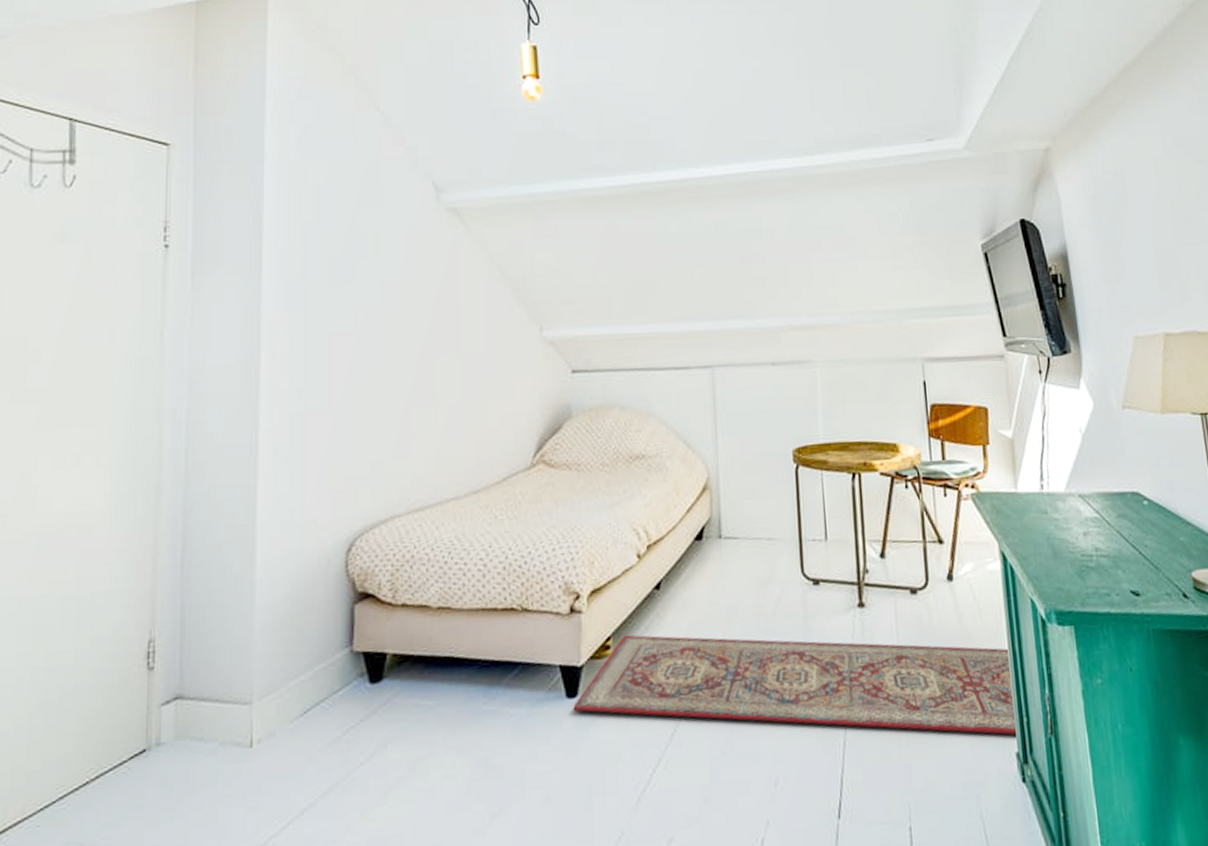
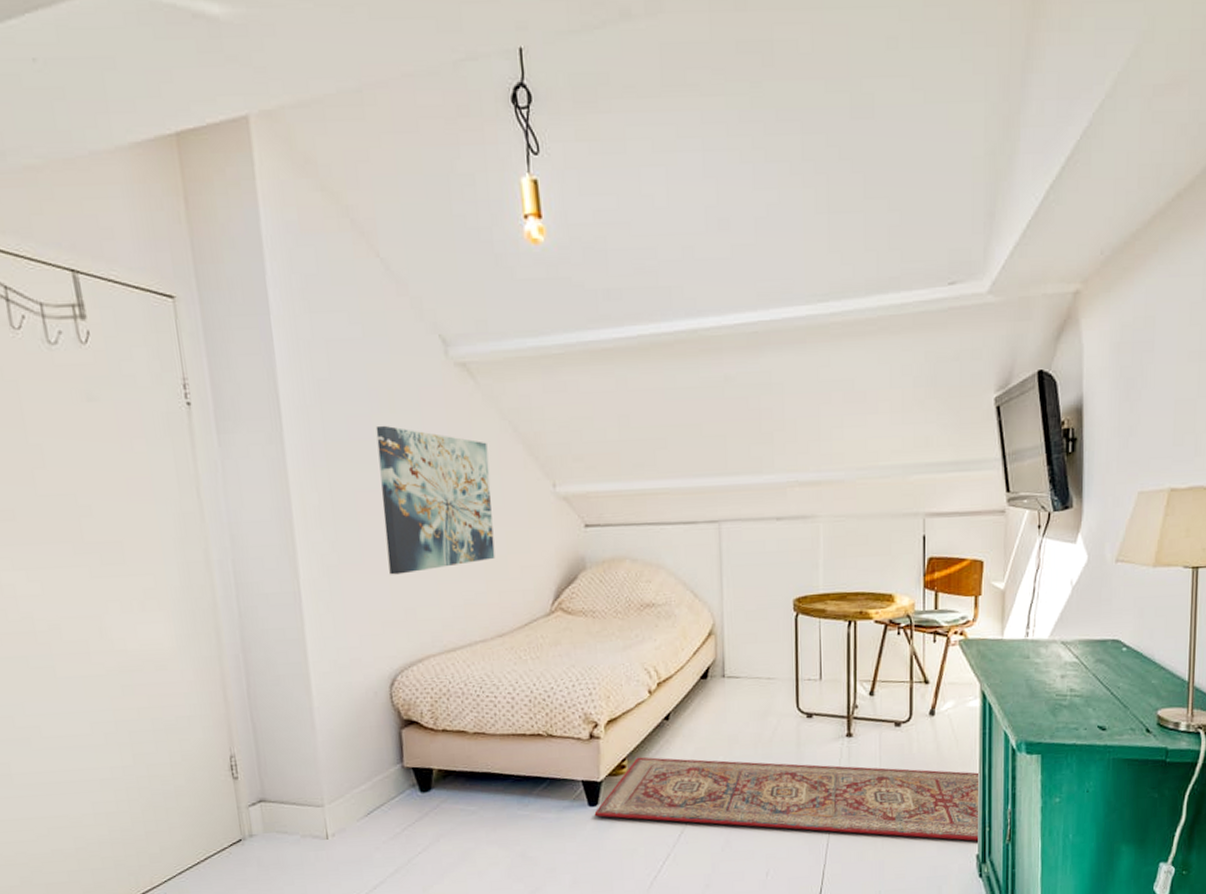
wall art: none [358,268,475,425] -> present [375,425,495,575]

